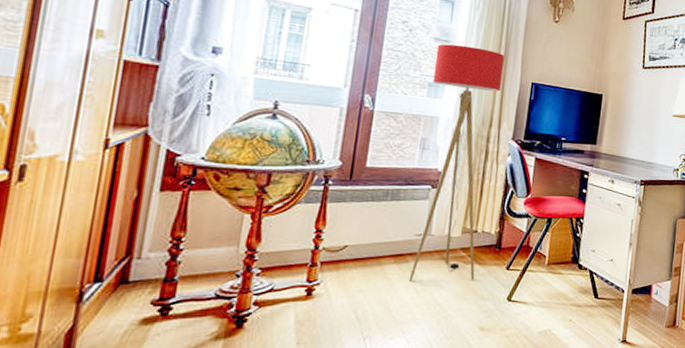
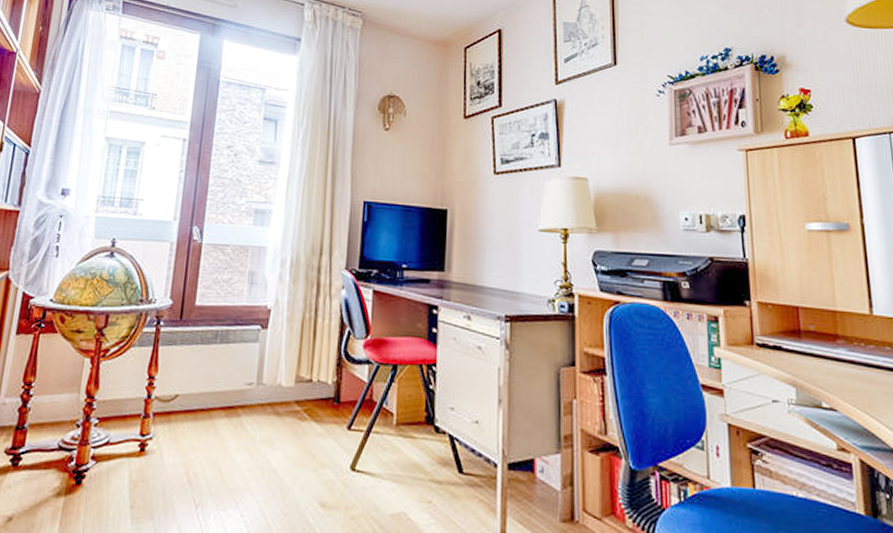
floor lamp: present [409,44,505,281] -> none [241,165,333,441]

